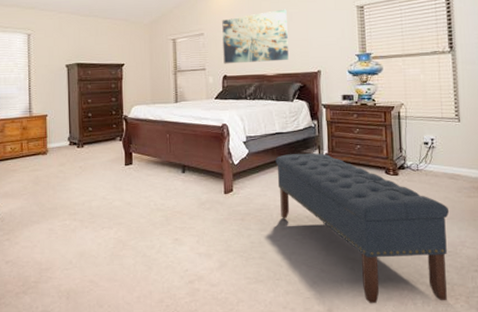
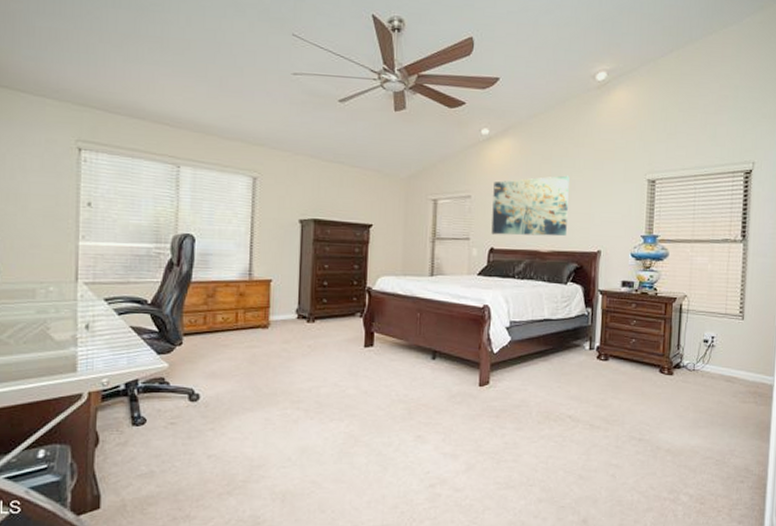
bench: present [275,153,450,304] -> none [540,344,722,515]

